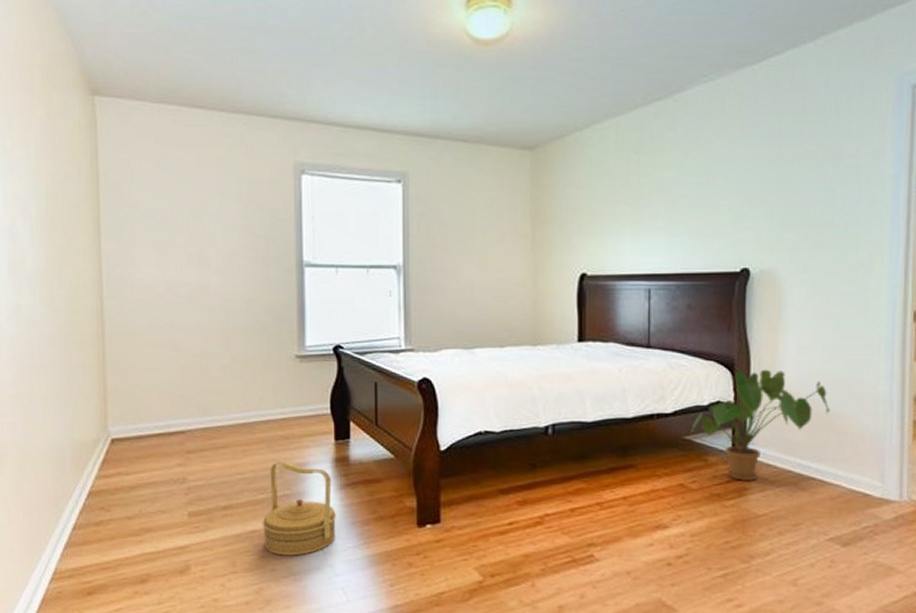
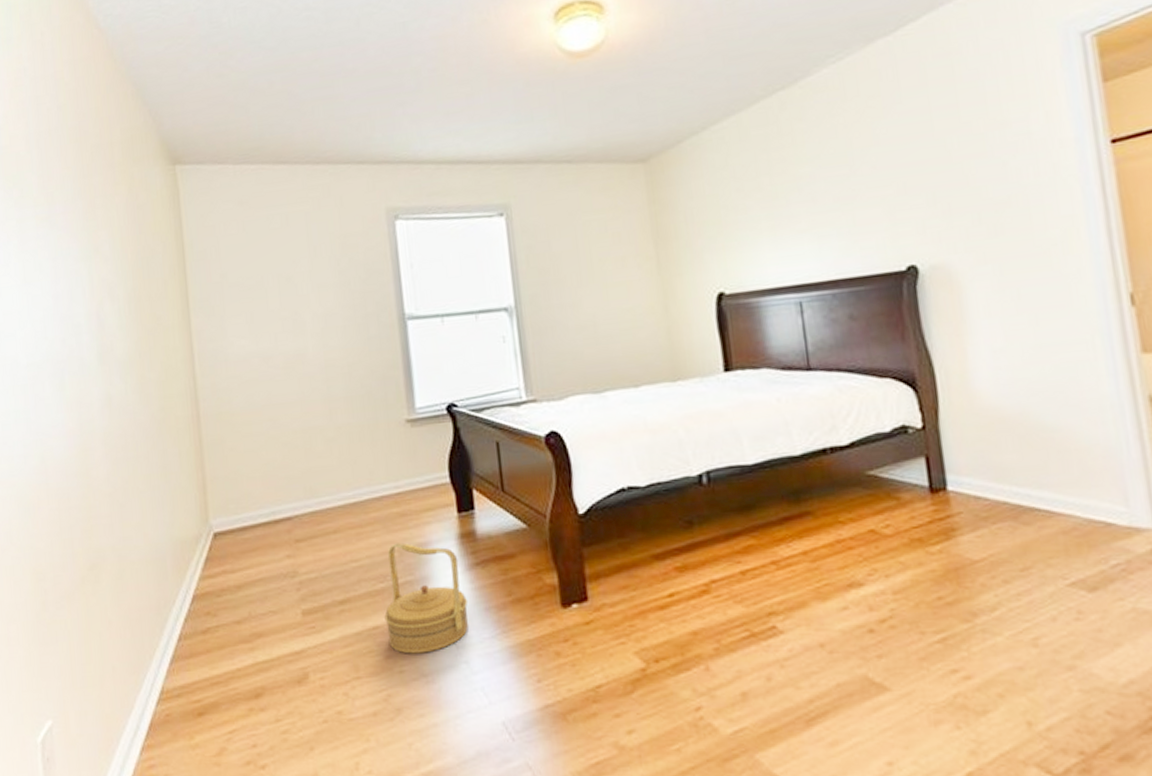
house plant: present [691,369,830,481] -> none [874,381,1044,520]

